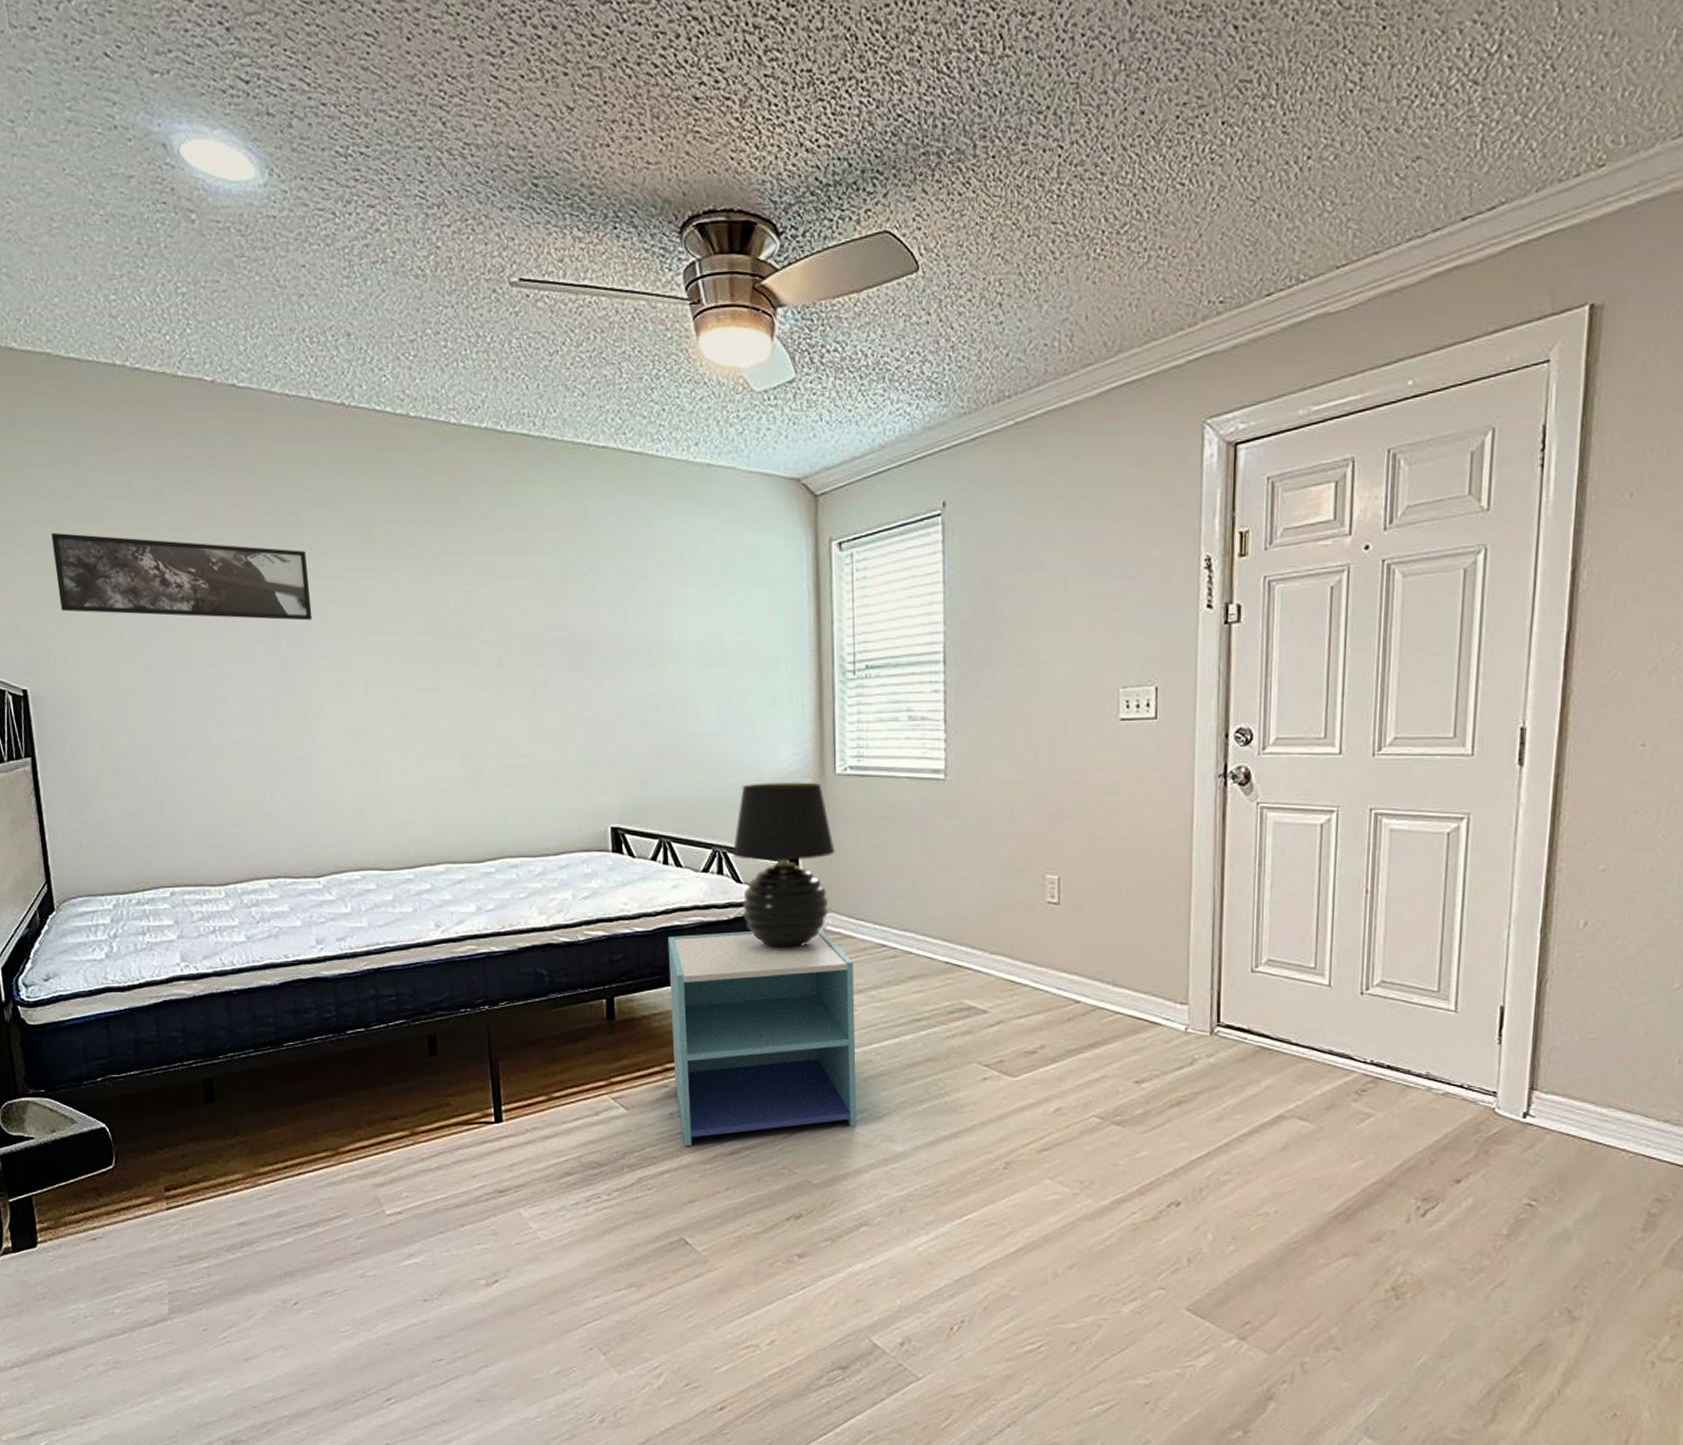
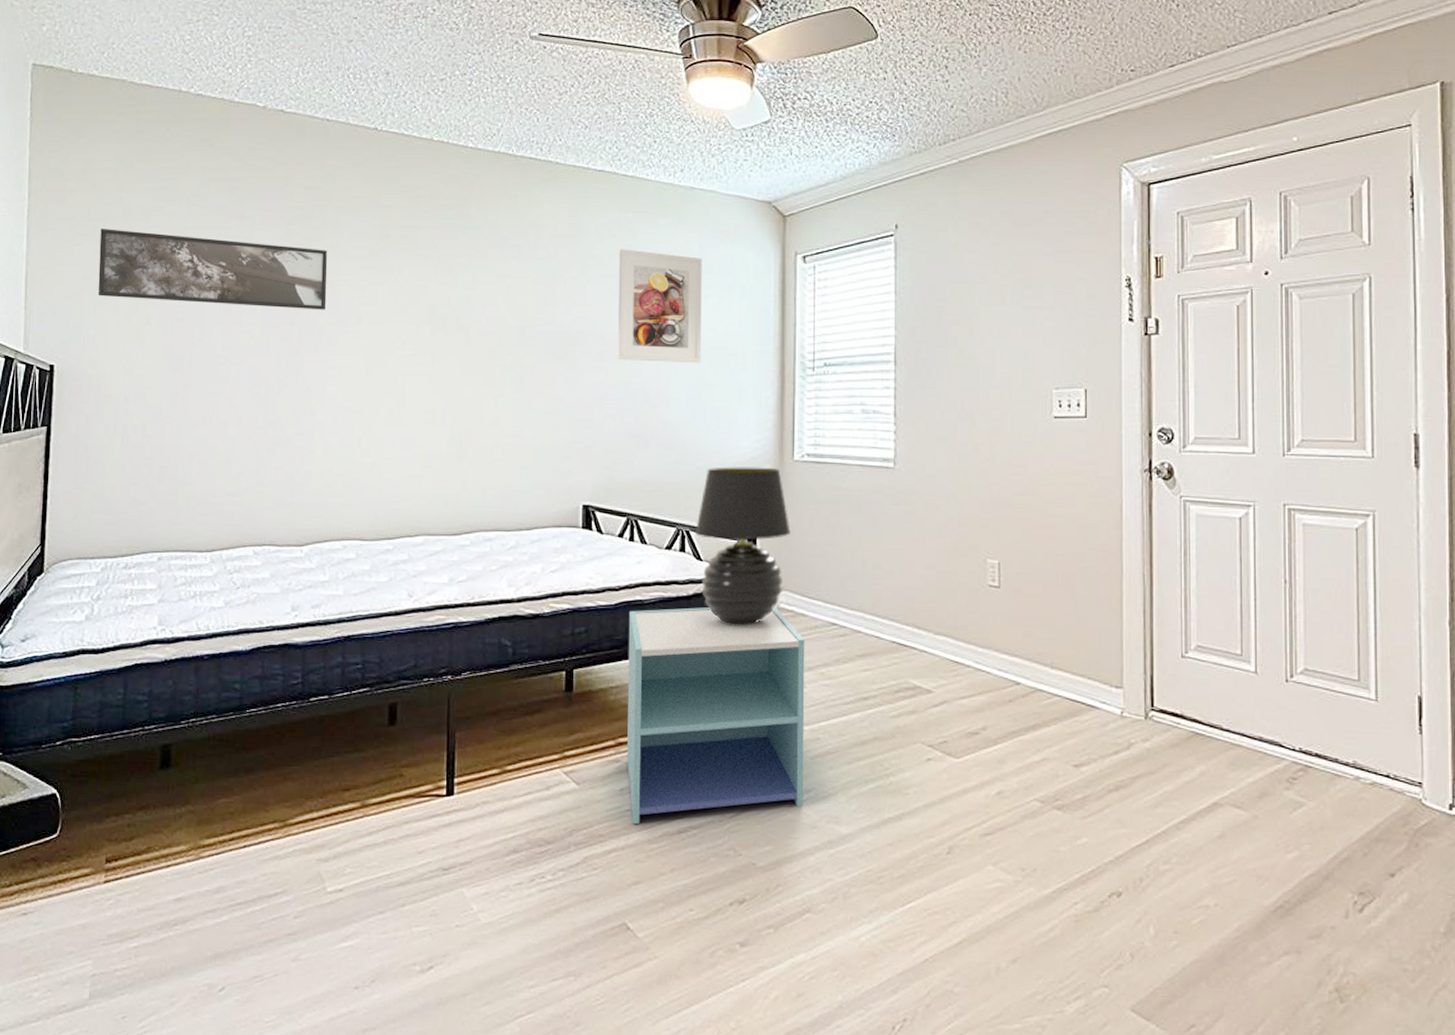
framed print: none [631,540,729,670] -> present [617,249,702,363]

